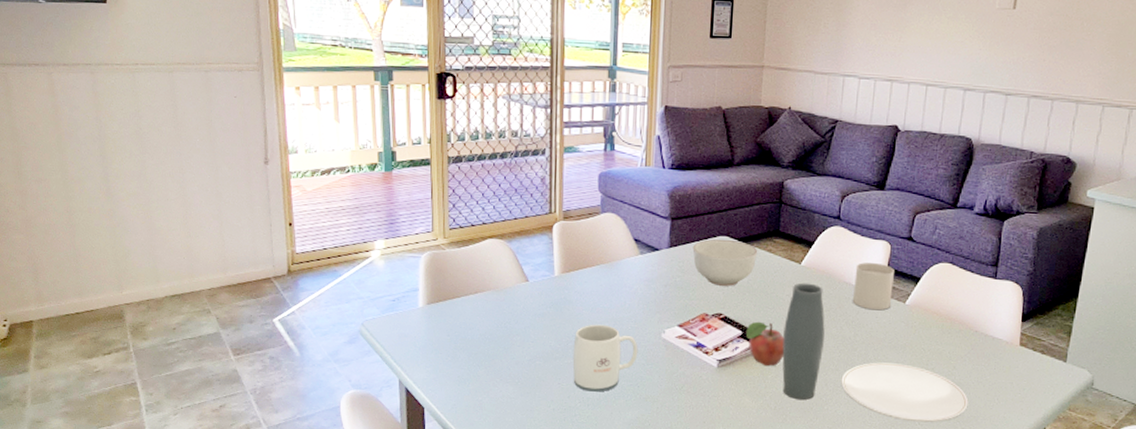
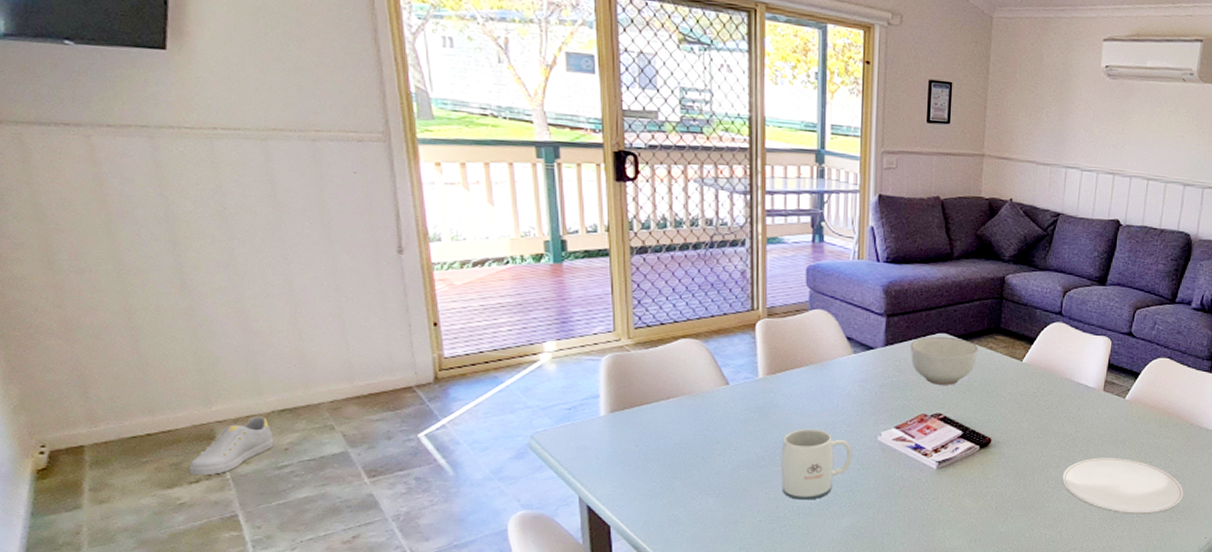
shoe: none [104,300,166,348] -> present [189,416,275,475]
fruit: present [745,321,784,367] -> none [966,420,1006,466]
vase: present [782,282,825,400] -> none [1003,380,1047,498]
mug: present [853,263,894,311] -> none [1074,359,1115,406]

